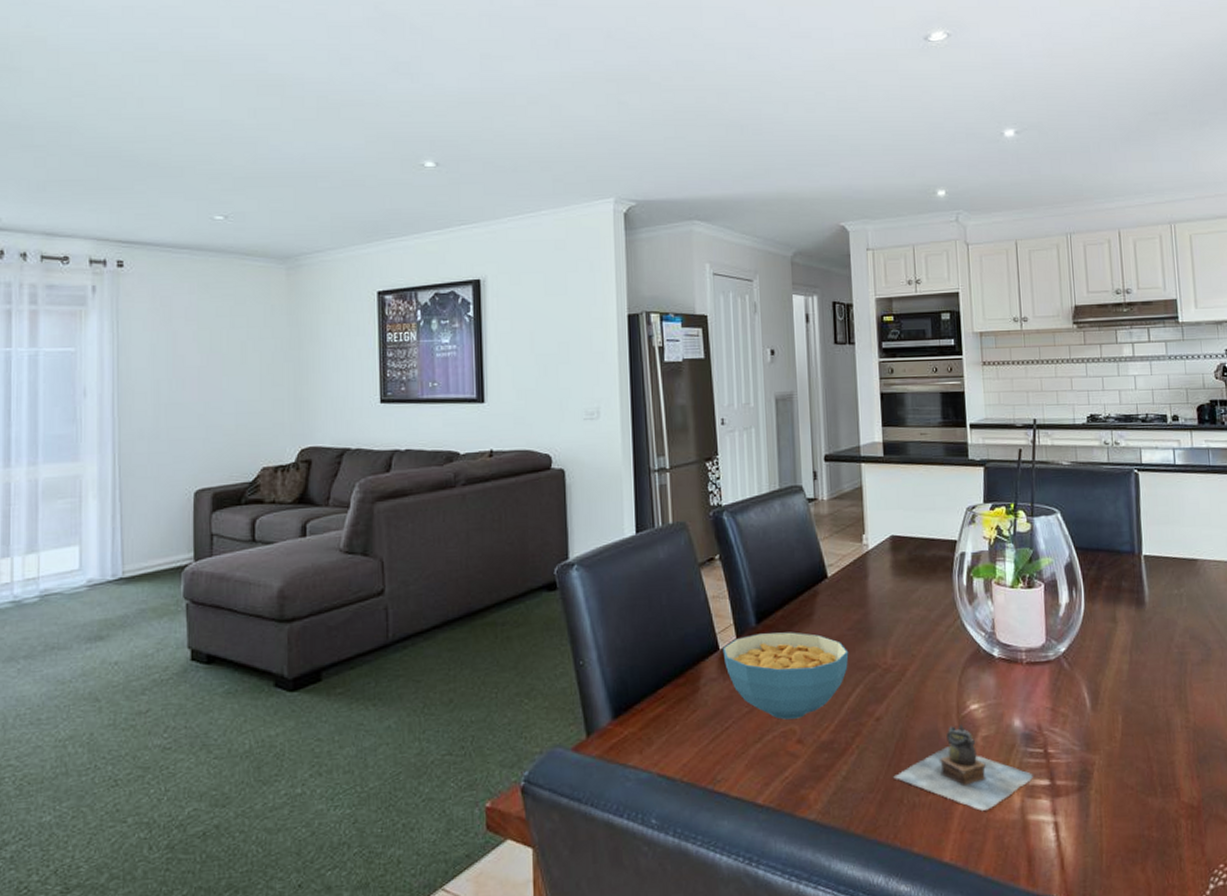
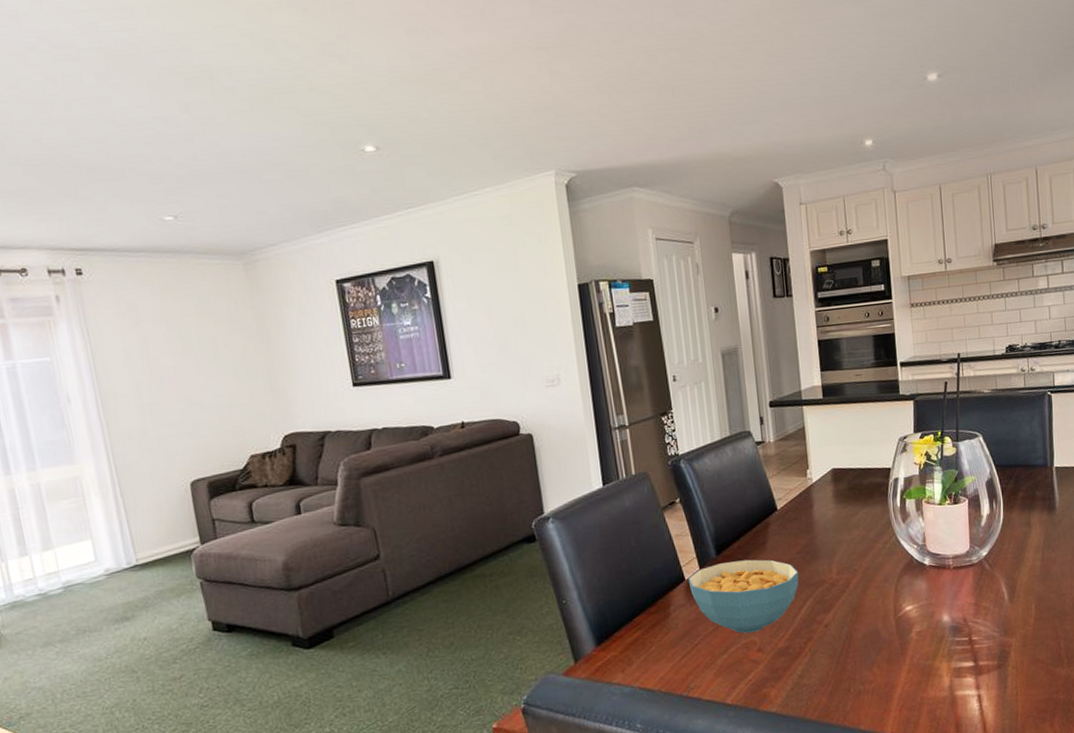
teapot: present [893,725,1034,811] -> none [841,624,961,692]

